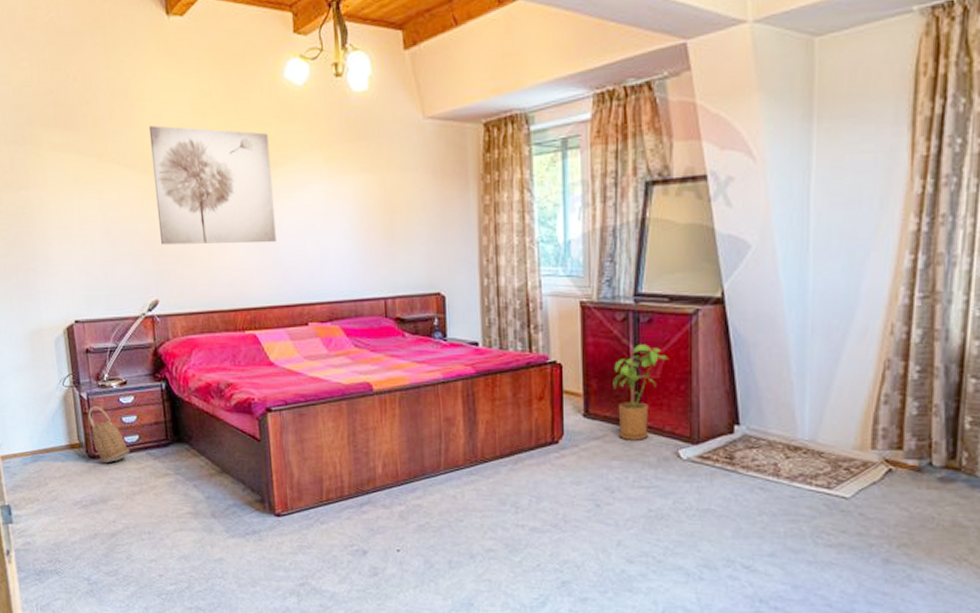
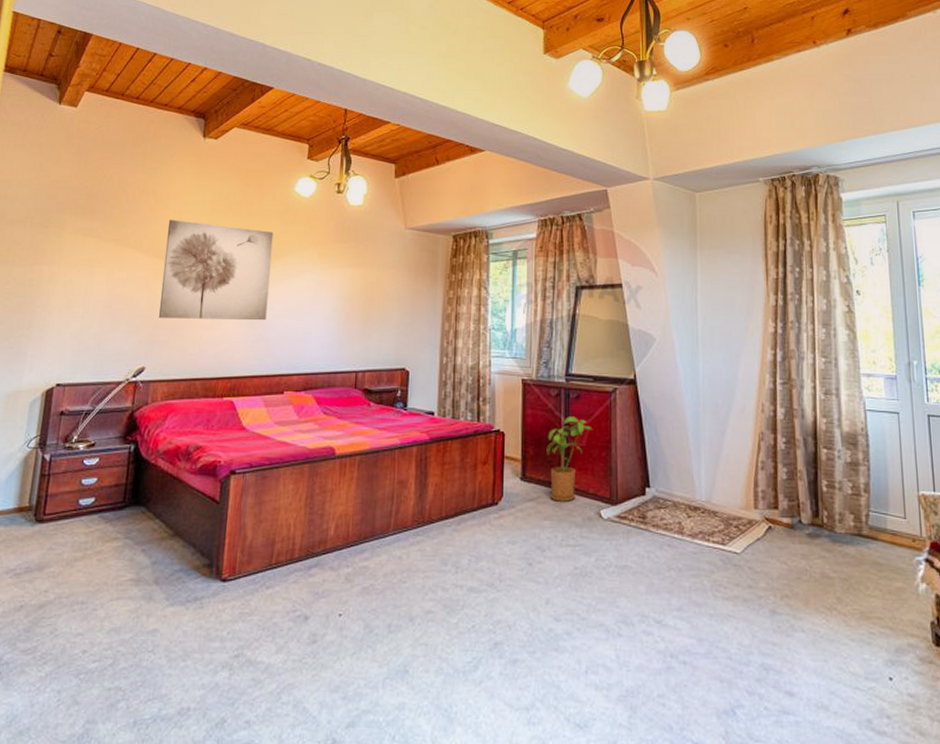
basket: present [87,406,130,464] -> none [44,468,83,528]

